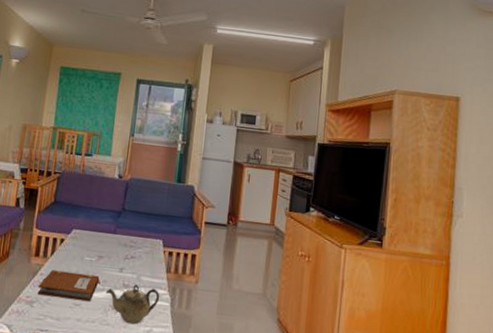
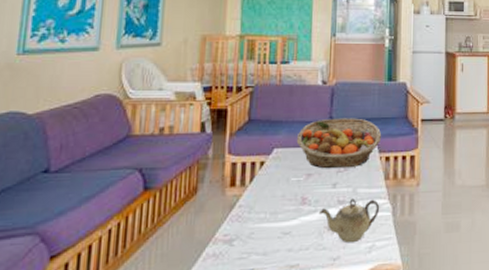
notebook: present [37,270,101,302] -> none [237,196,312,230]
fruit basket: none [92,209,168,257] -> present [296,118,382,169]

